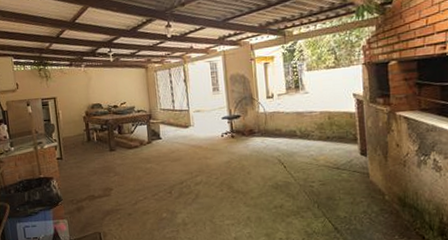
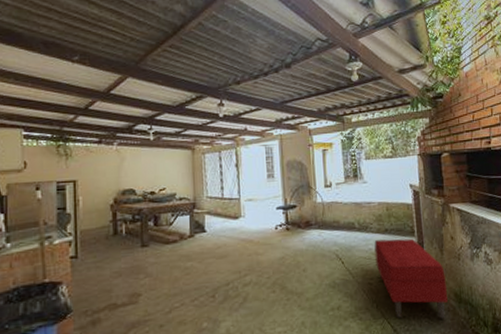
bench: none [316,145,391,221] -> present [374,238,448,319]

